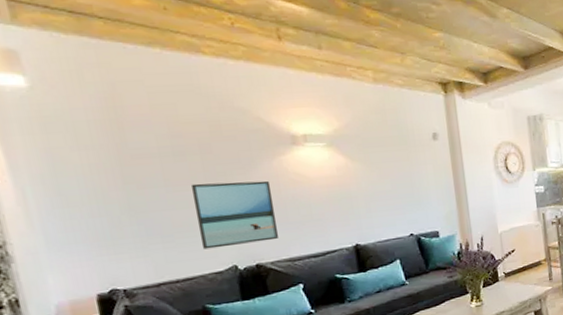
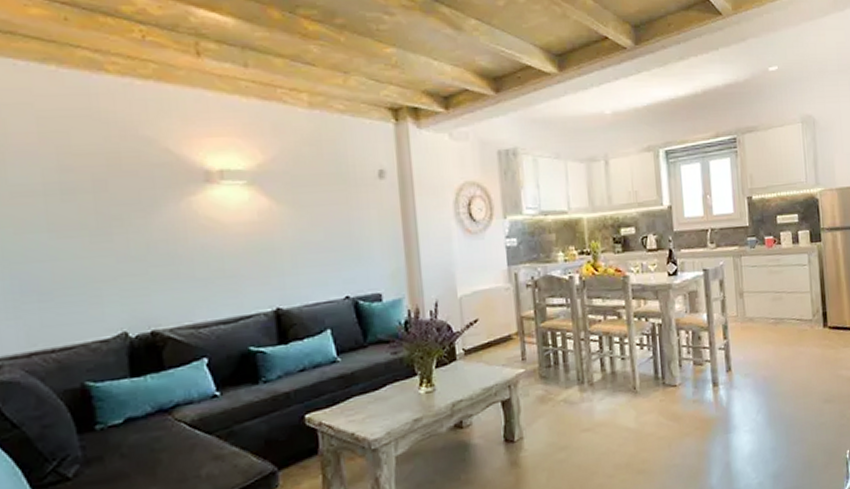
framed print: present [190,180,279,250] -> none [78,226,182,311]

